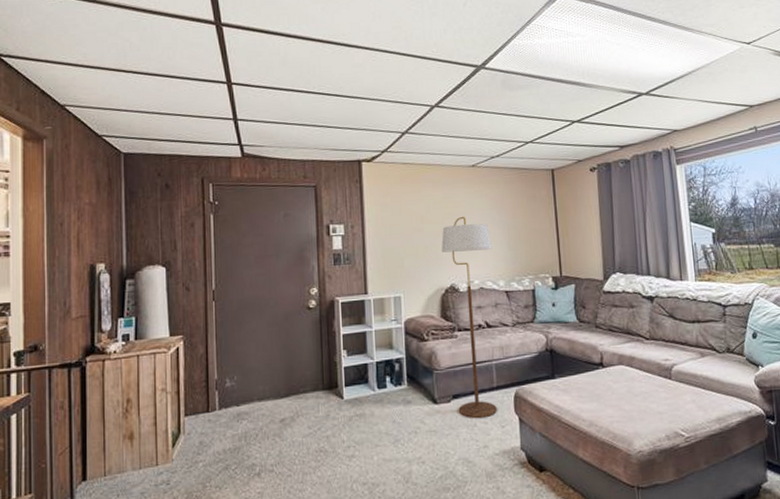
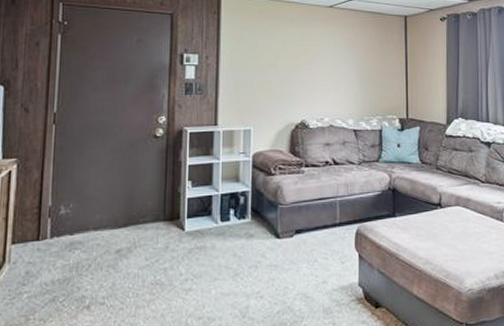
floor lamp: present [441,216,497,419] -> none [294,54,344,254]

